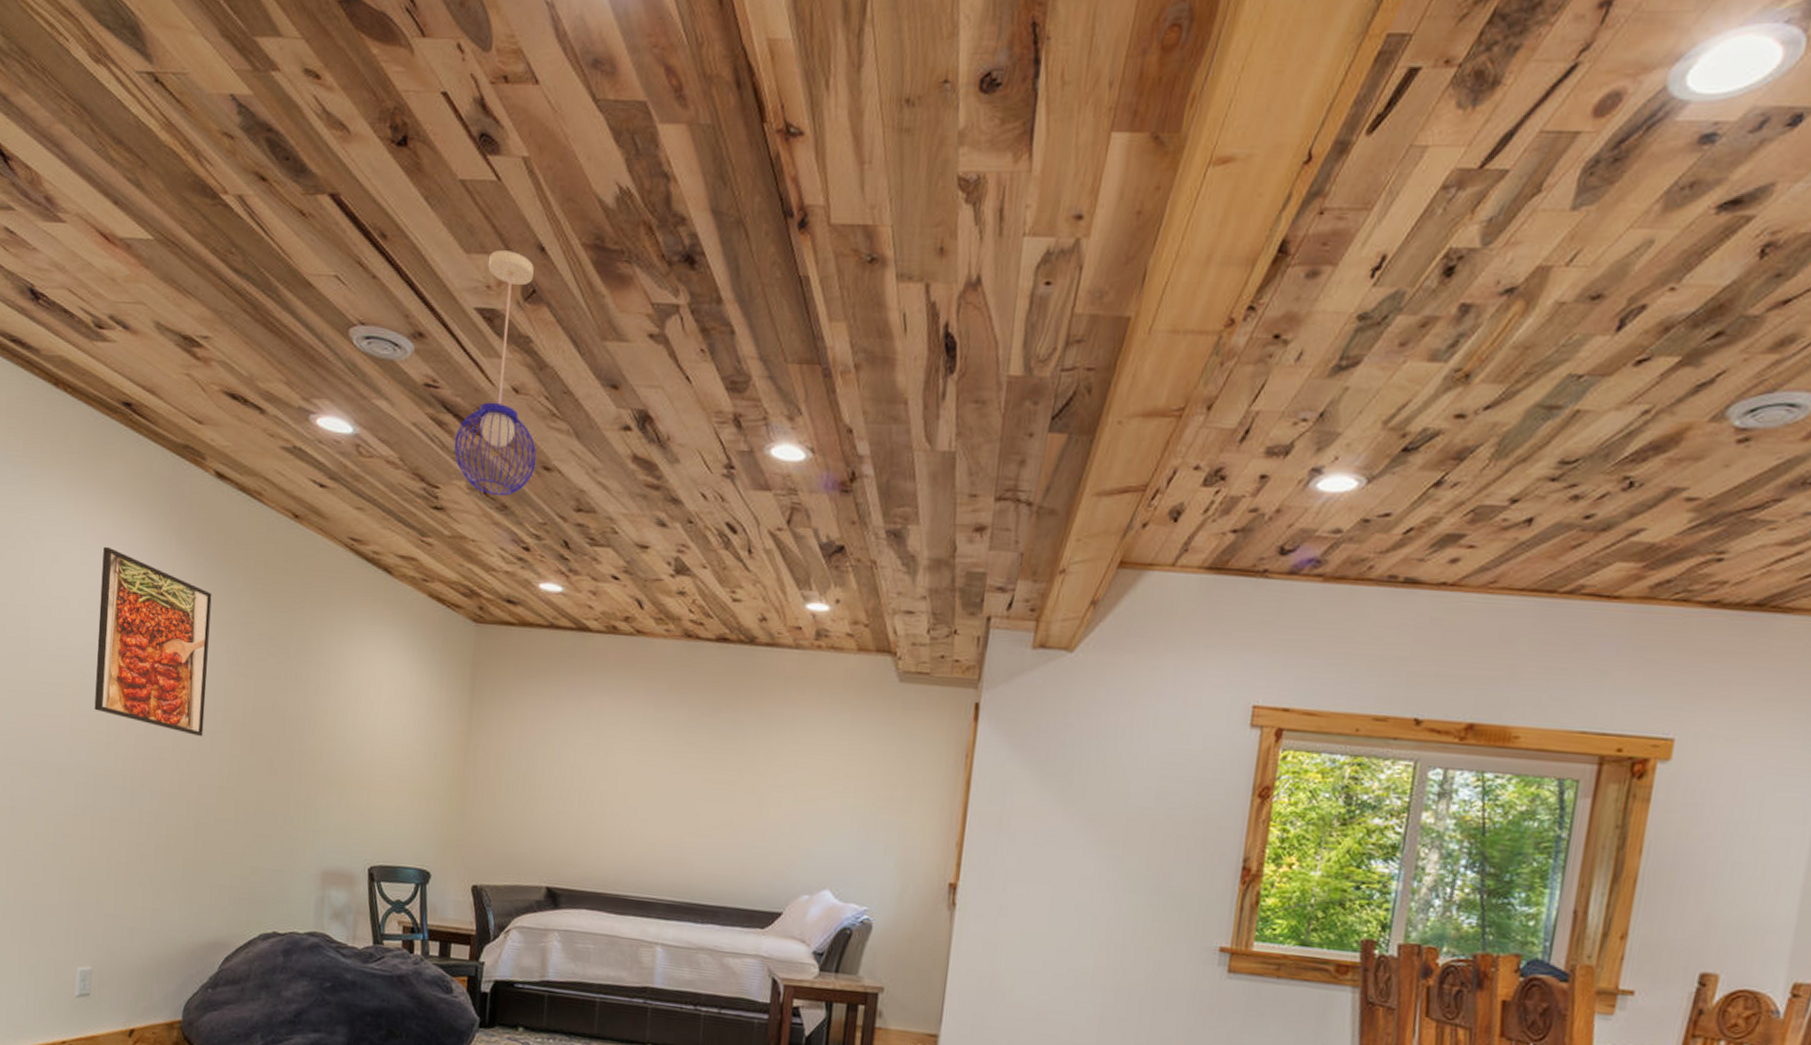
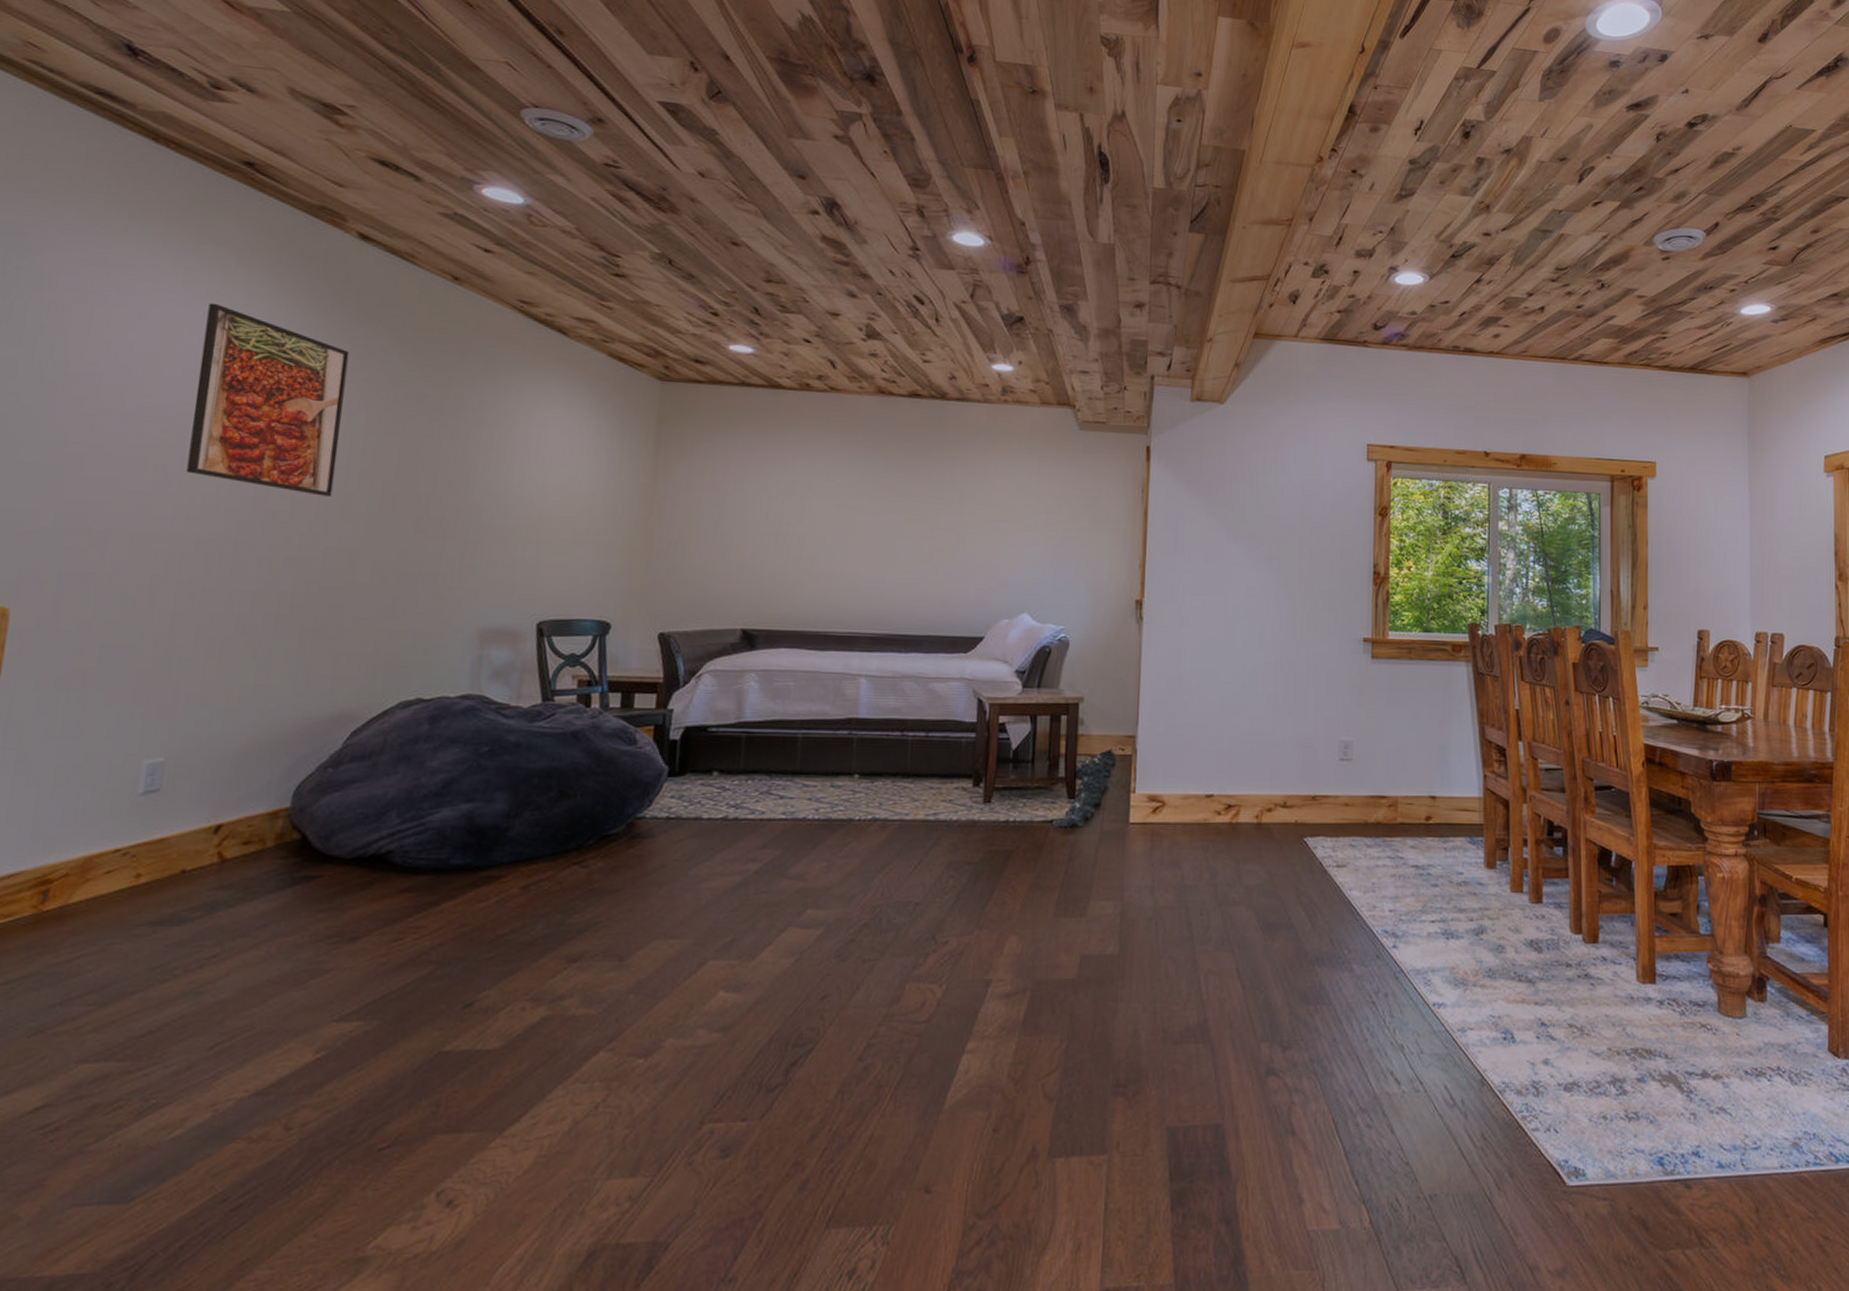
pendant light: present [454,251,537,497] -> none [636,55,724,267]

